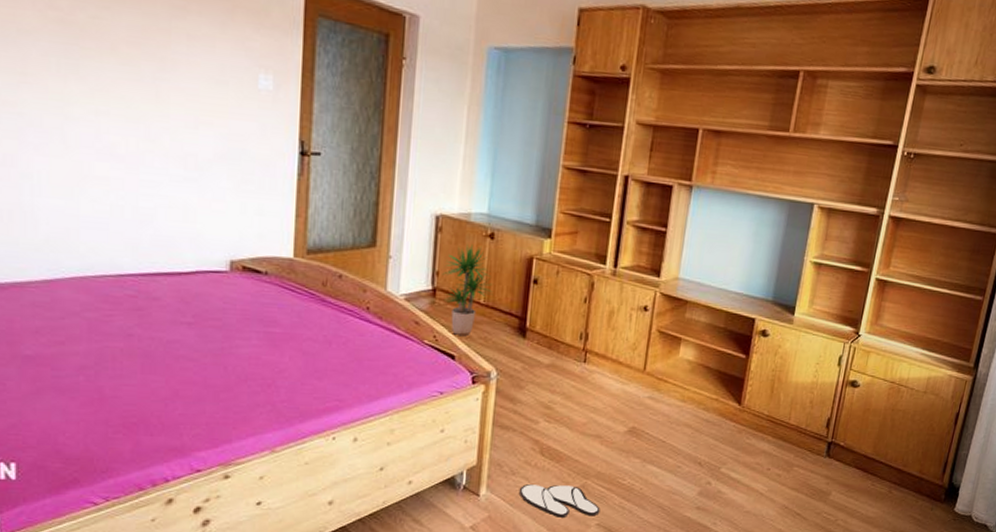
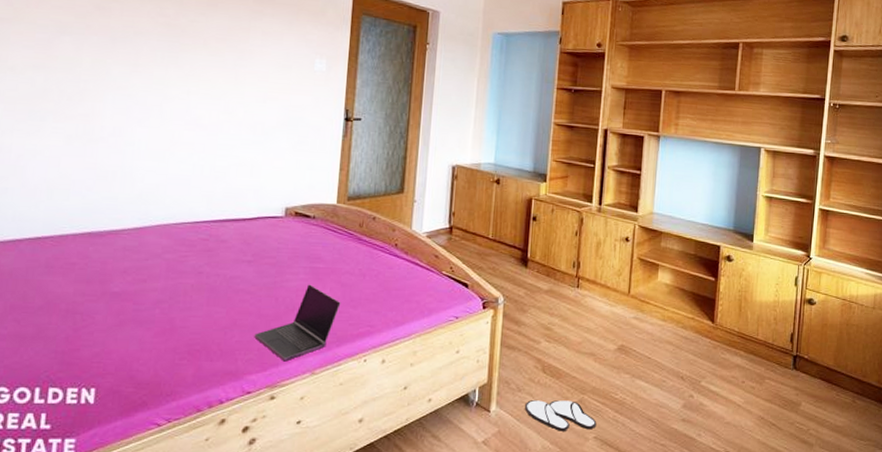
laptop computer: none [201,351,303,438] -> present [254,284,341,362]
potted plant: present [442,243,494,336] -> none [457,188,500,266]

